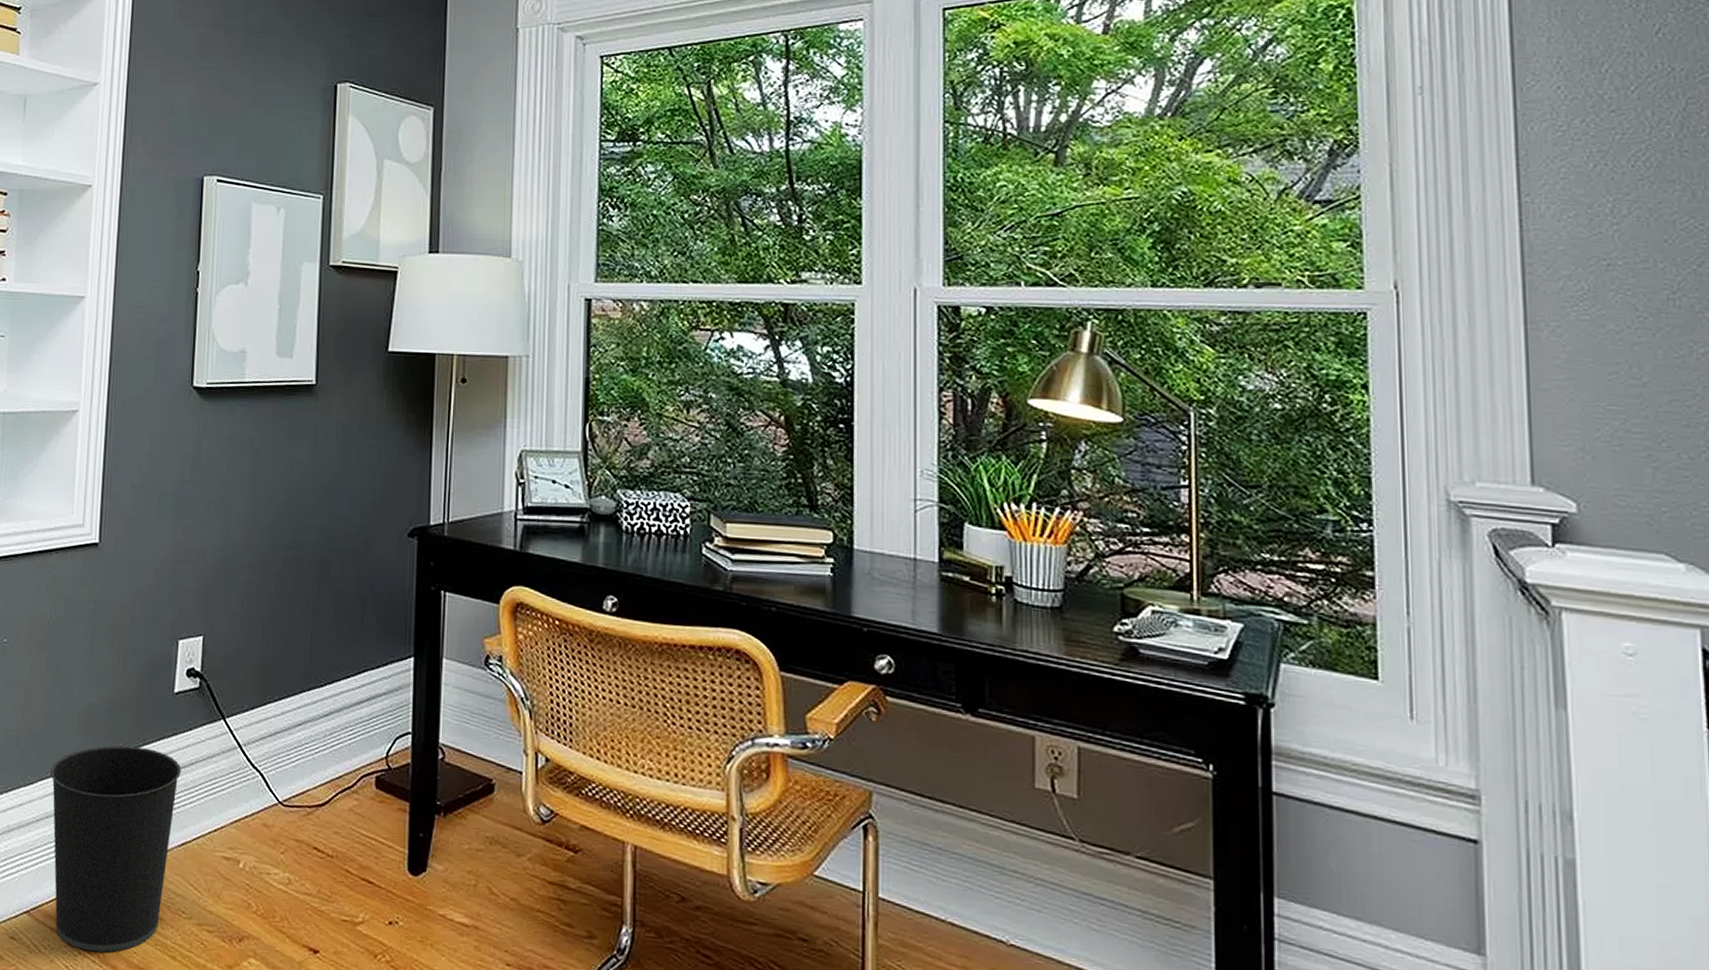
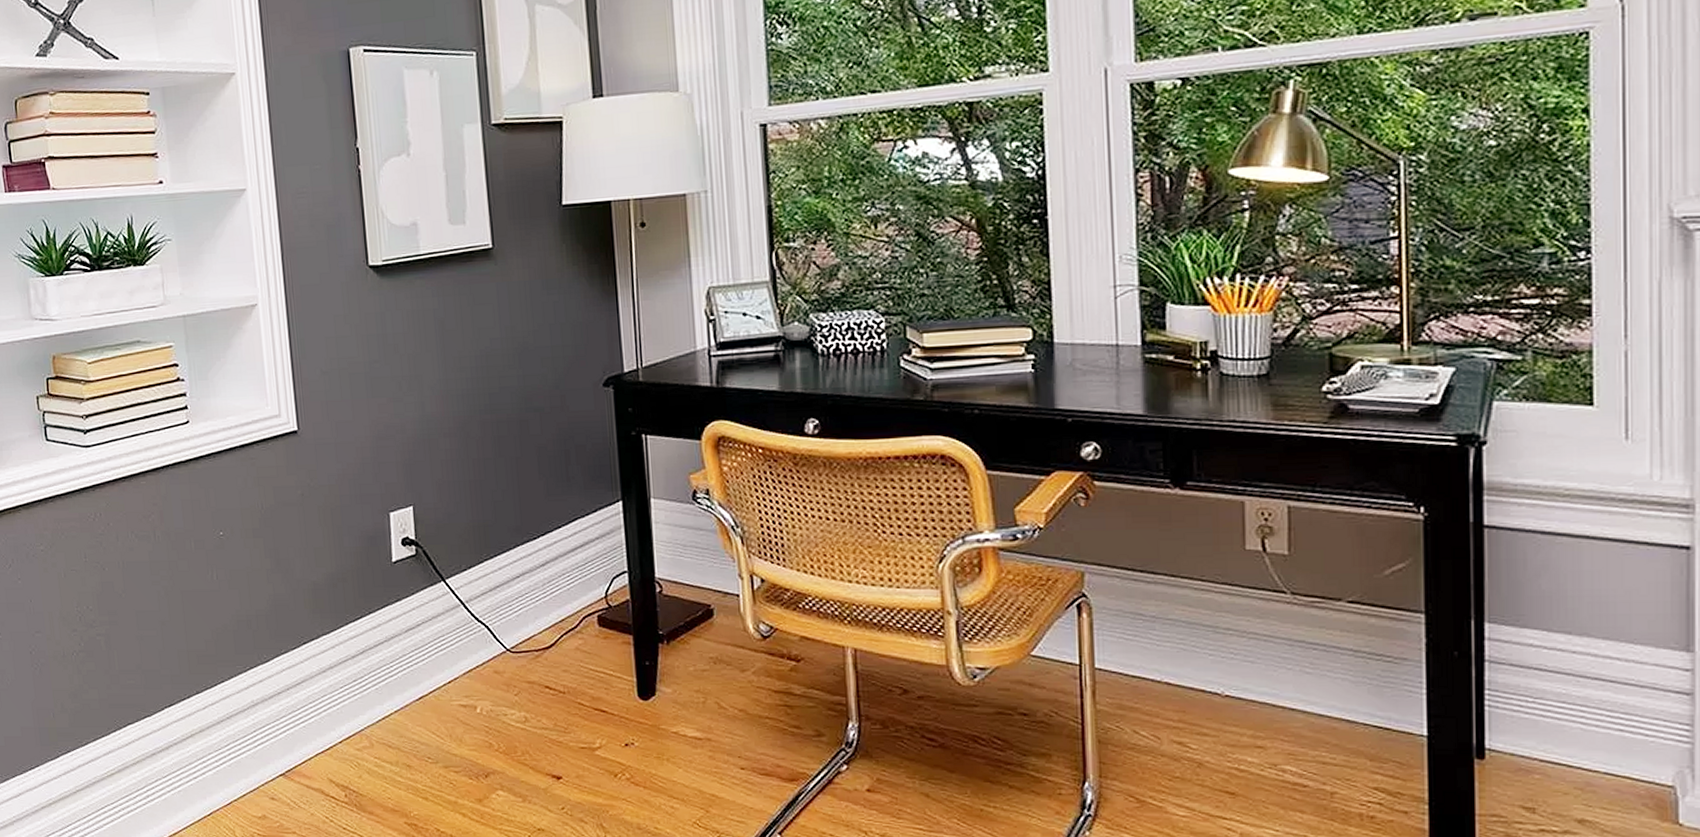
wastebasket: present [50,745,181,952] -> none [284,616,410,802]

